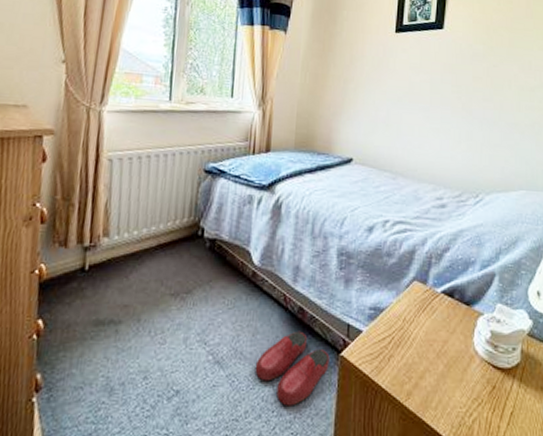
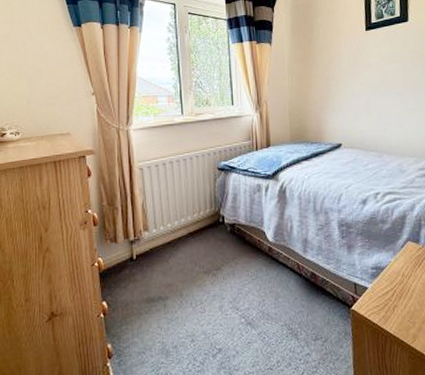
slippers: present [255,330,330,406] -> none [280,292,343,355]

